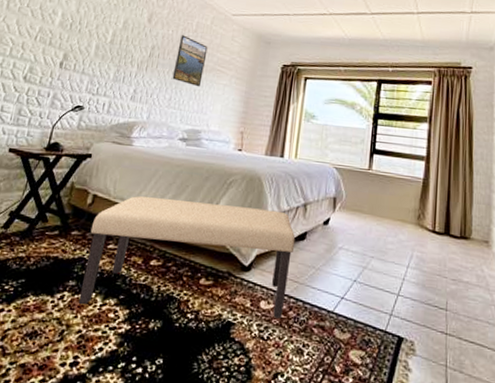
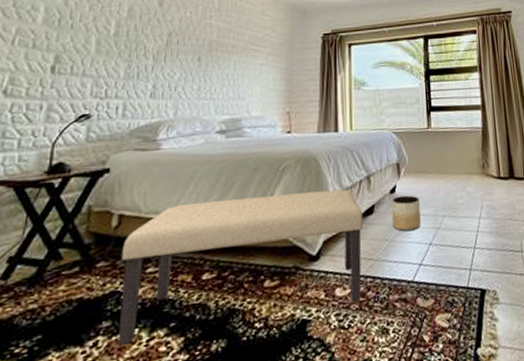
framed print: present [172,35,208,87] -> none [198,16,236,71]
planter: none [321,228,350,264] -> present [391,195,421,232]

